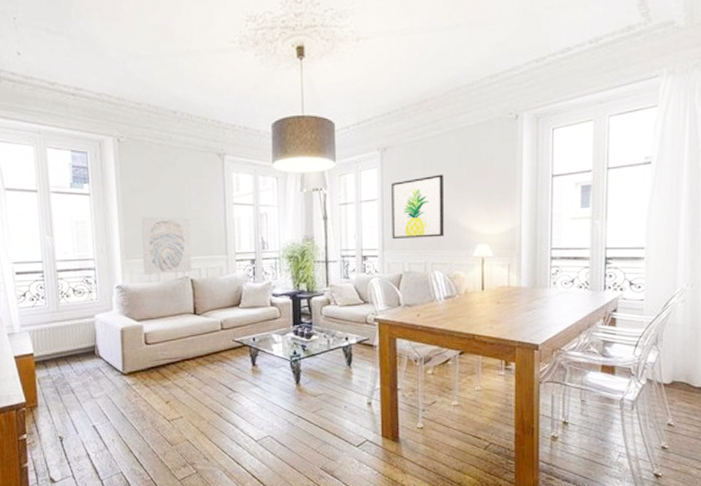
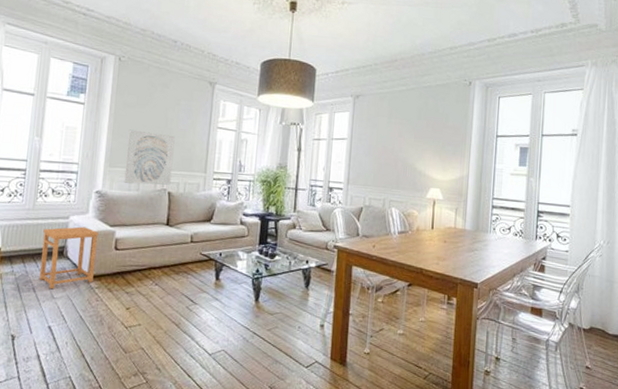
side table: none [71,324,129,390] -> present [40,226,99,289]
wall art: present [391,174,445,239] -> none [357,123,406,178]

